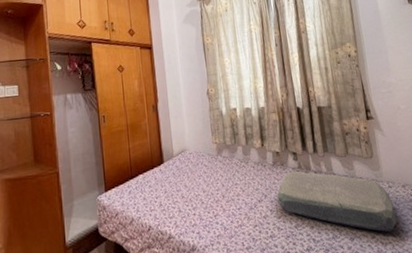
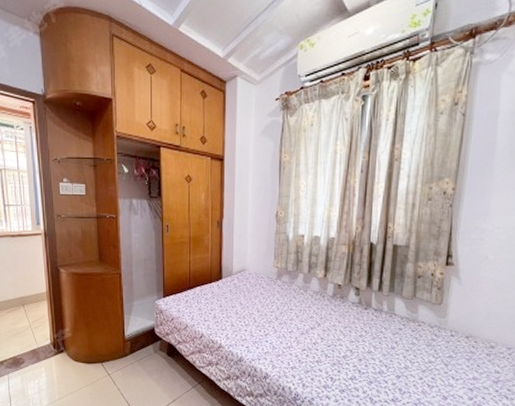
cushion: present [277,171,397,232] -> none [330,306,451,376]

